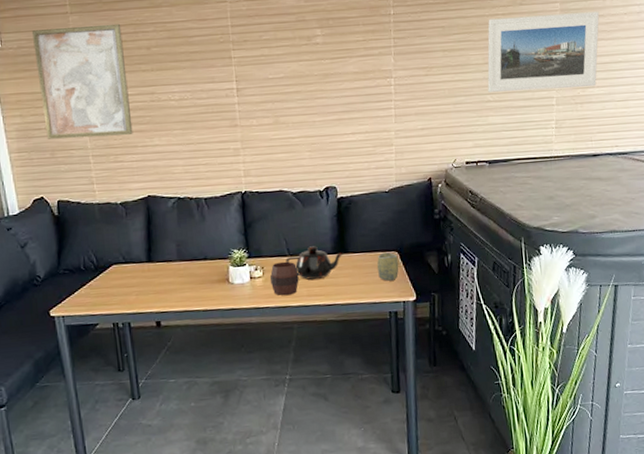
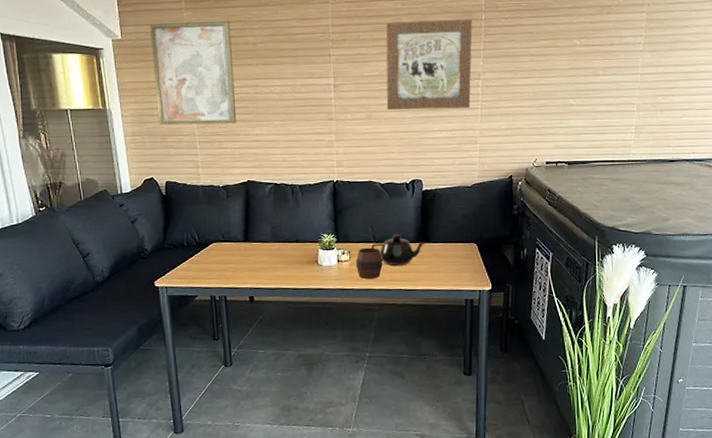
wall art: none [289,14,383,114] -> present [386,19,472,110]
cup: present [377,252,399,281] -> none [456,243,477,271]
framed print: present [487,11,600,92] -> none [571,22,685,97]

